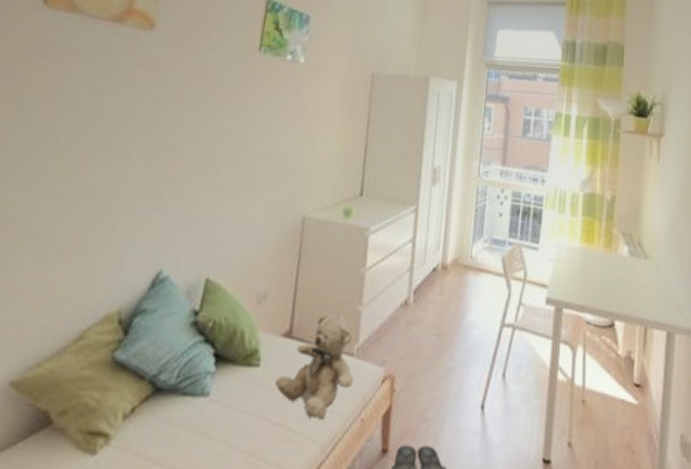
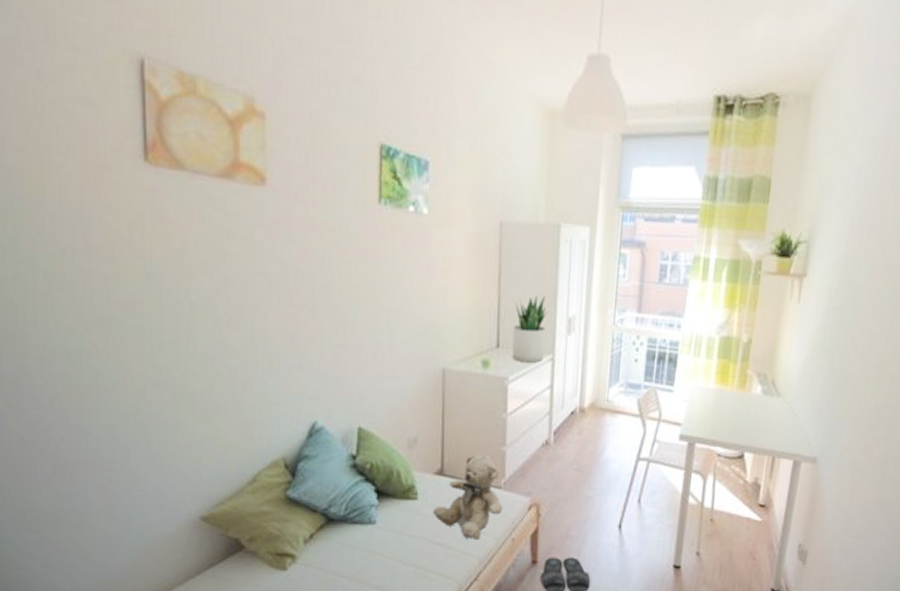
planter: none [375,144,414,214] -> present [511,295,548,363]

